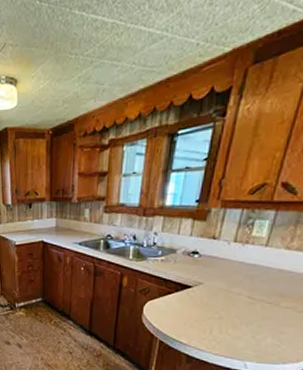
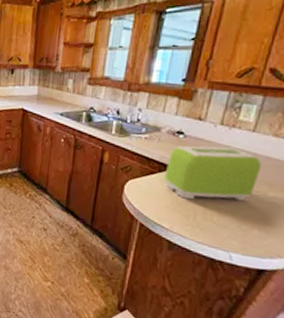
toaster: none [181,263,274,315] -> present [164,146,261,201]

